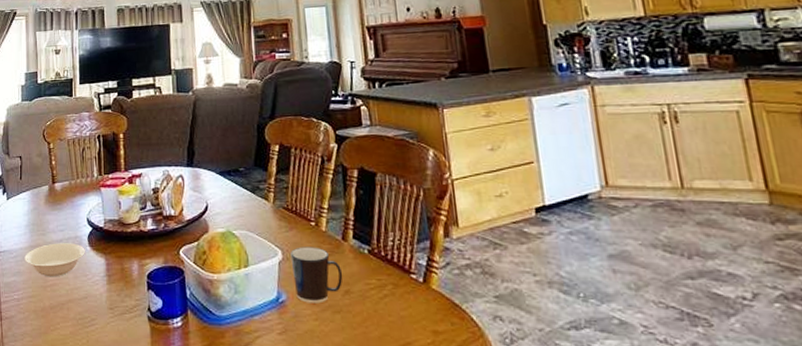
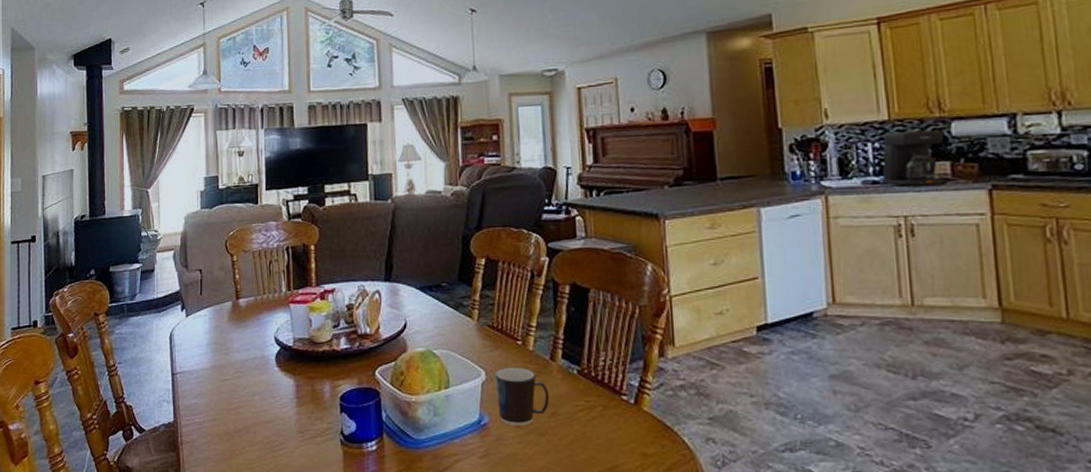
bowl: present [25,243,85,277] -> none [206,363,273,399]
coffee maker: none [641,24,706,77] -> present [882,129,949,187]

